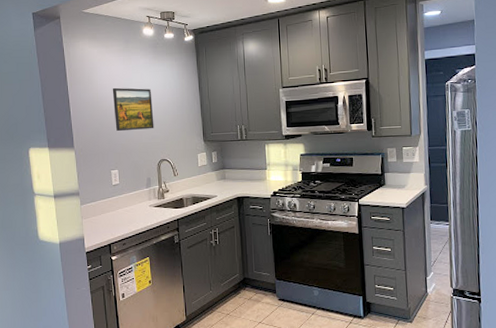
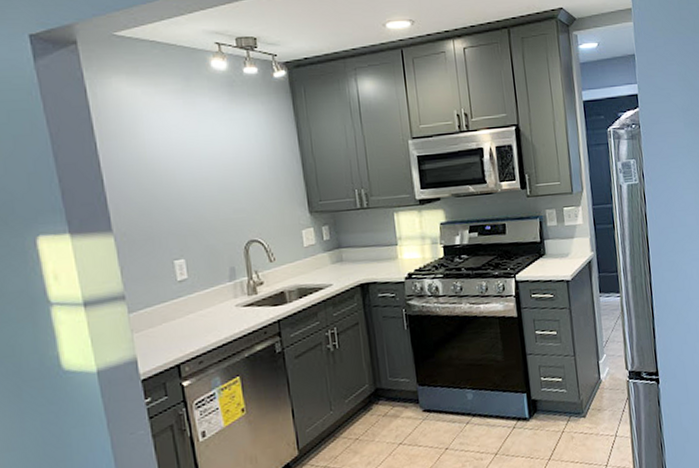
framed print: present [112,87,154,132] -> none [168,143,237,205]

